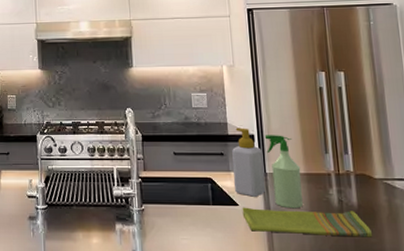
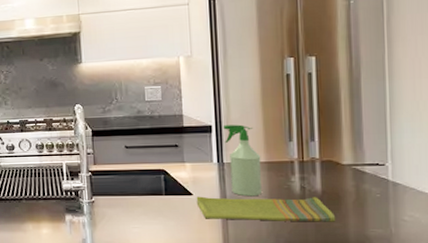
soap bottle: present [232,128,265,197] -> none [187,119,222,186]

